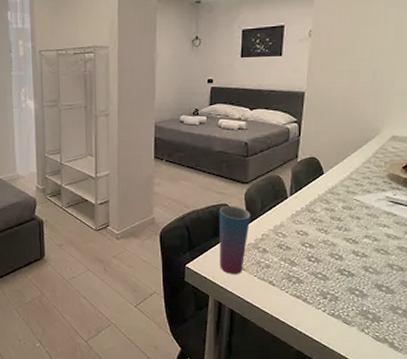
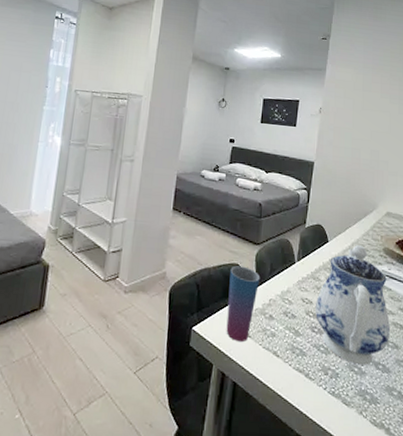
teapot: none [311,174,395,288] -> present [314,245,390,366]

